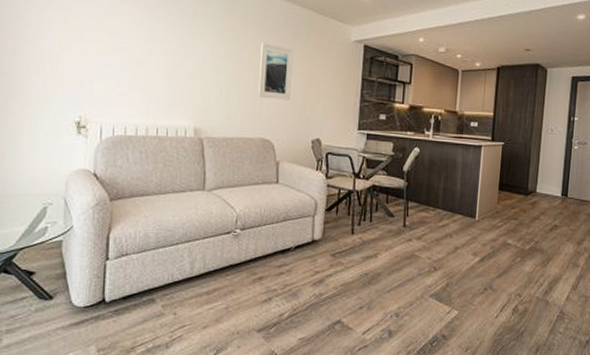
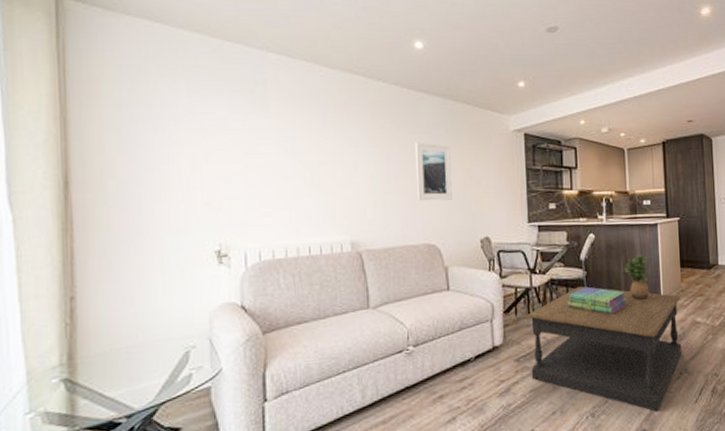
coffee table: none [344,196,495,320] -> present [527,286,682,412]
stack of books: none [385,196,443,226] -> present [567,286,627,315]
potted plant: none [443,173,467,218] -> present [624,255,650,303]

